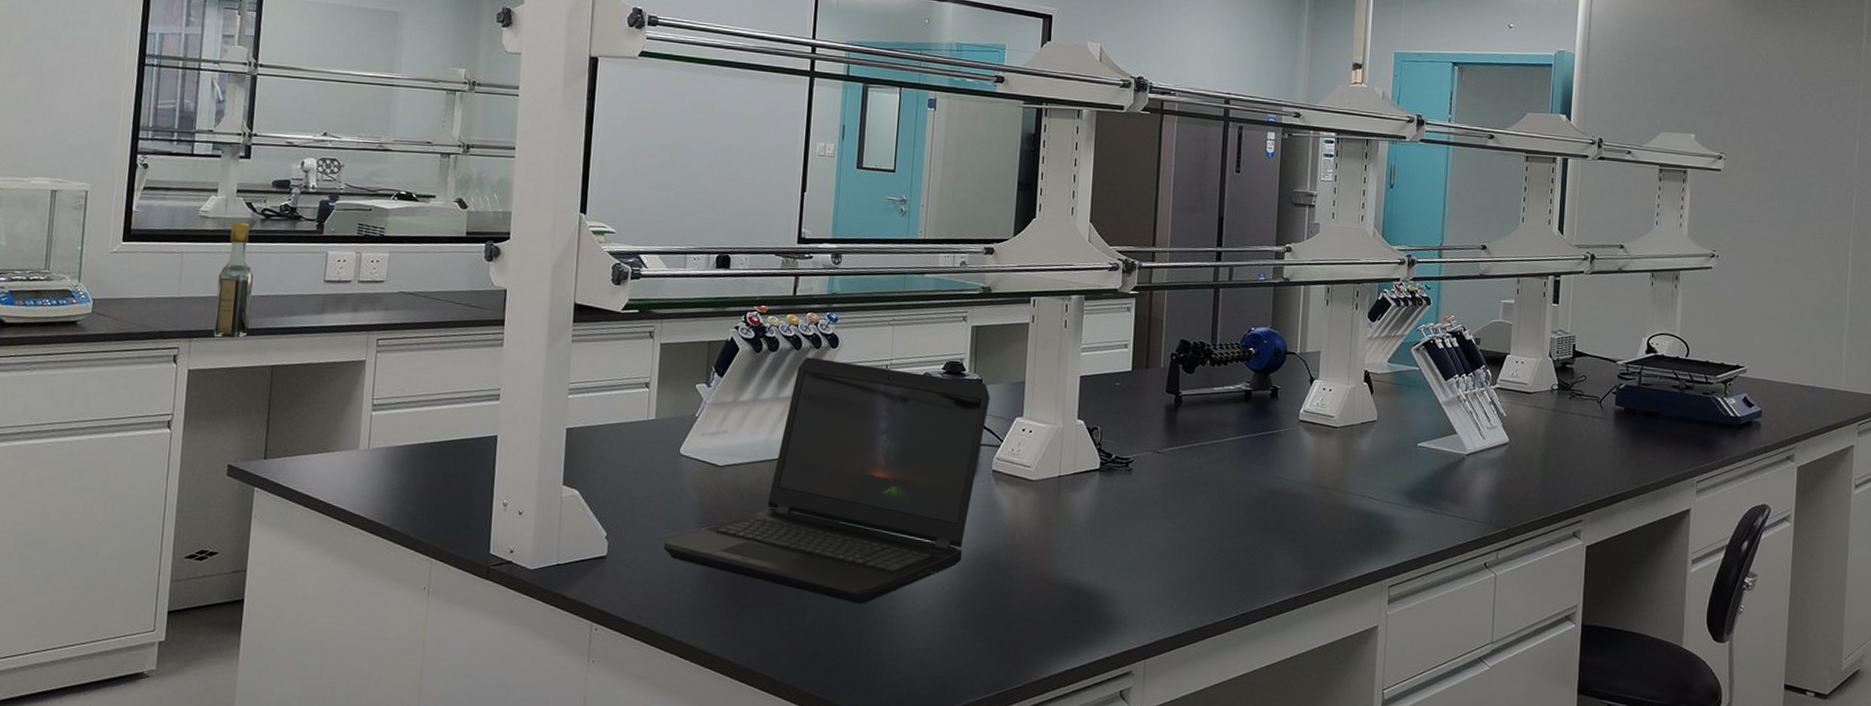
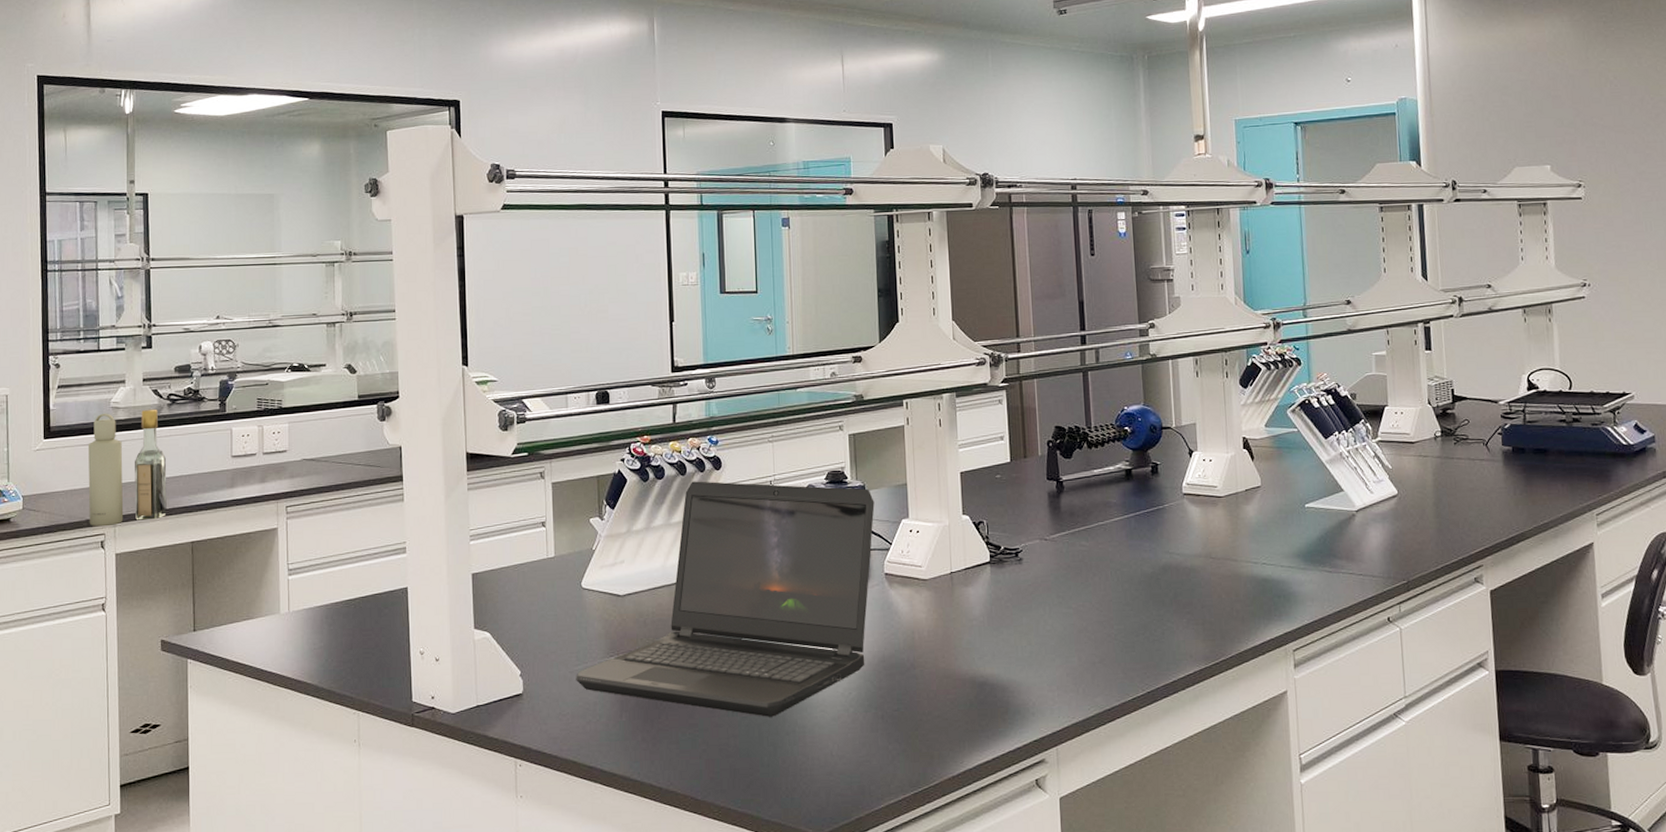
bottle: none [163,221,207,341] -> present [87,413,124,527]

